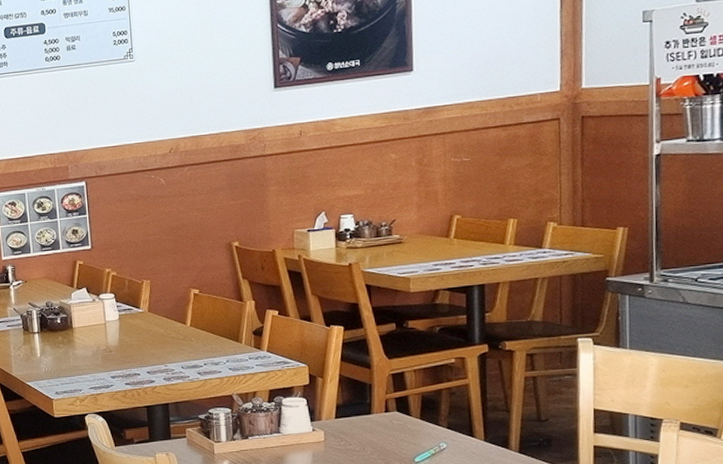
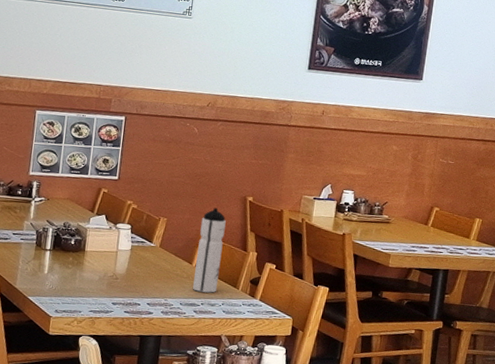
water bottle: none [187,260,219,352] -> present [192,207,226,293]

